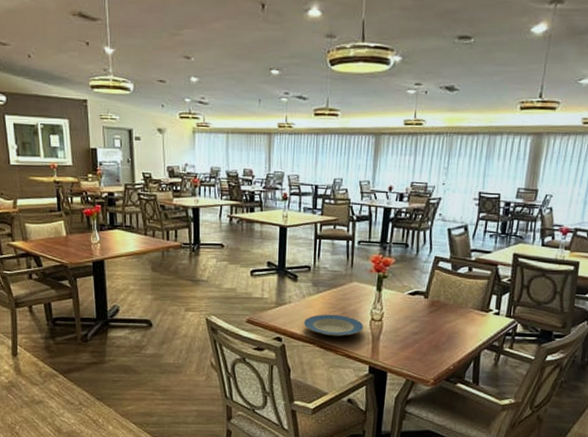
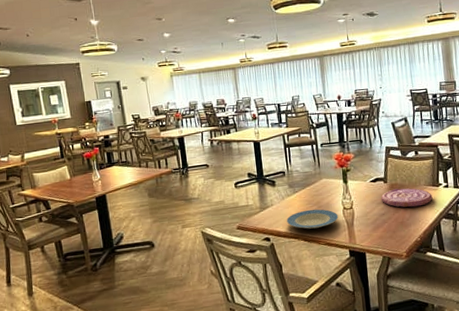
plate: none [417,306,478,331] -> present [381,188,433,208]

